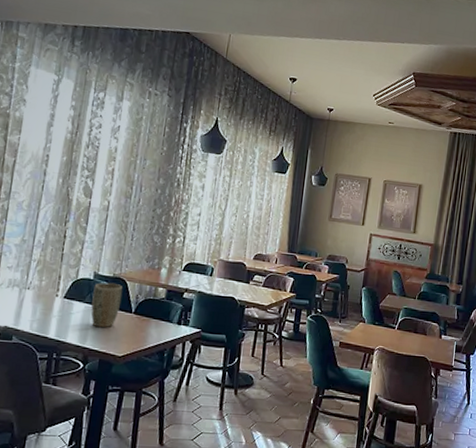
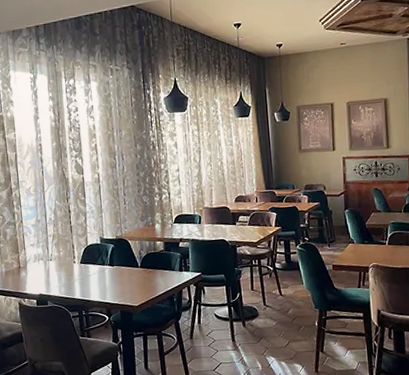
plant pot: present [90,283,123,328] -> none [102,244,128,284]

